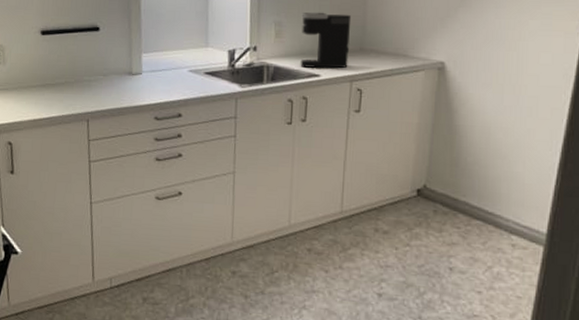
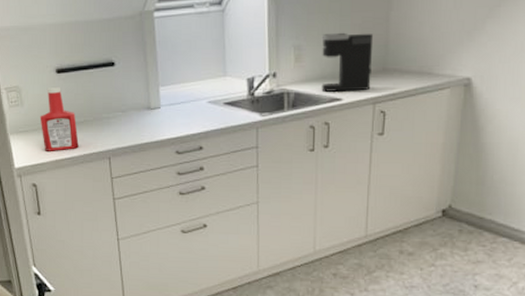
ketchup bottle: none [21,47,58,111] -> present [40,86,79,151]

